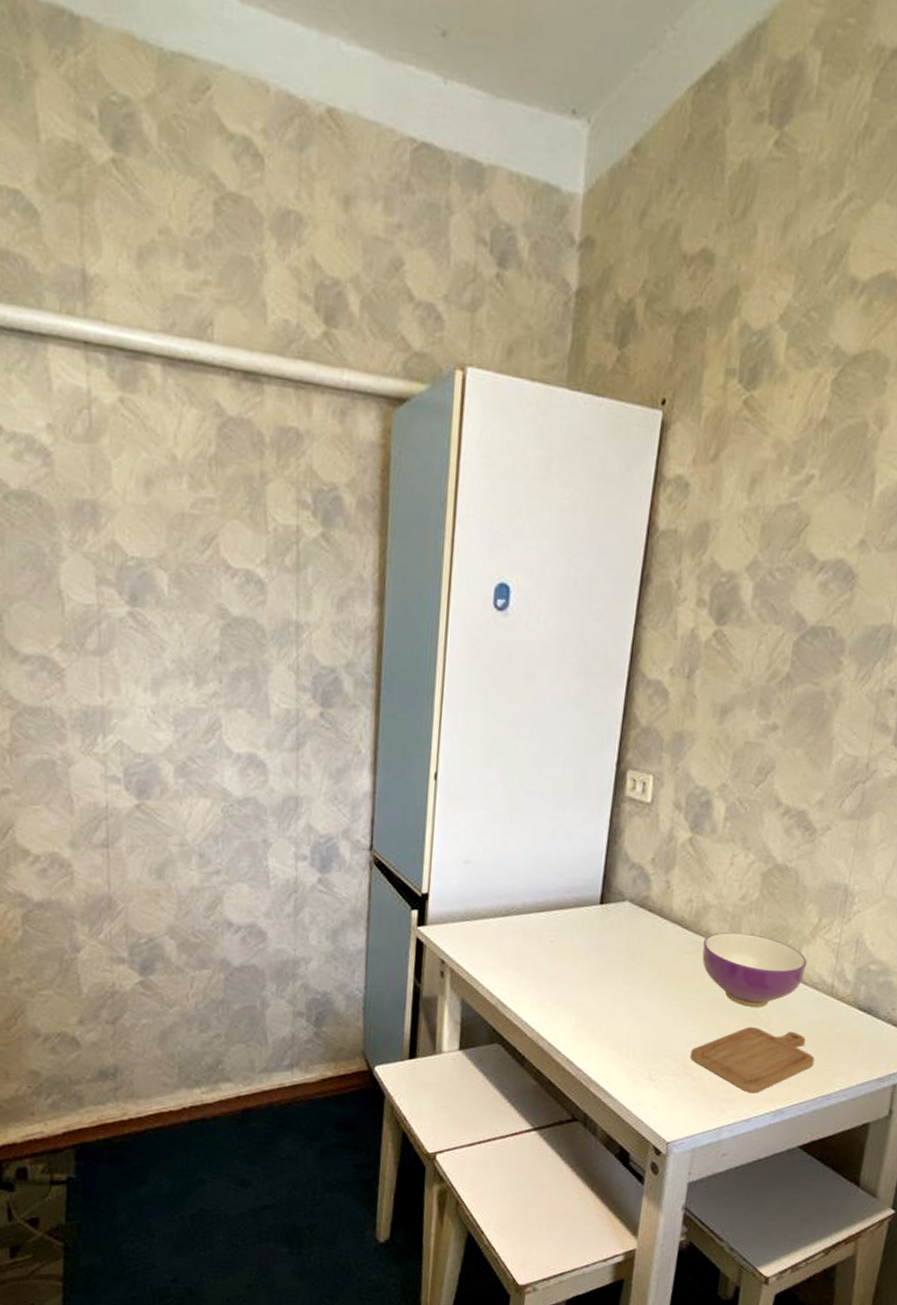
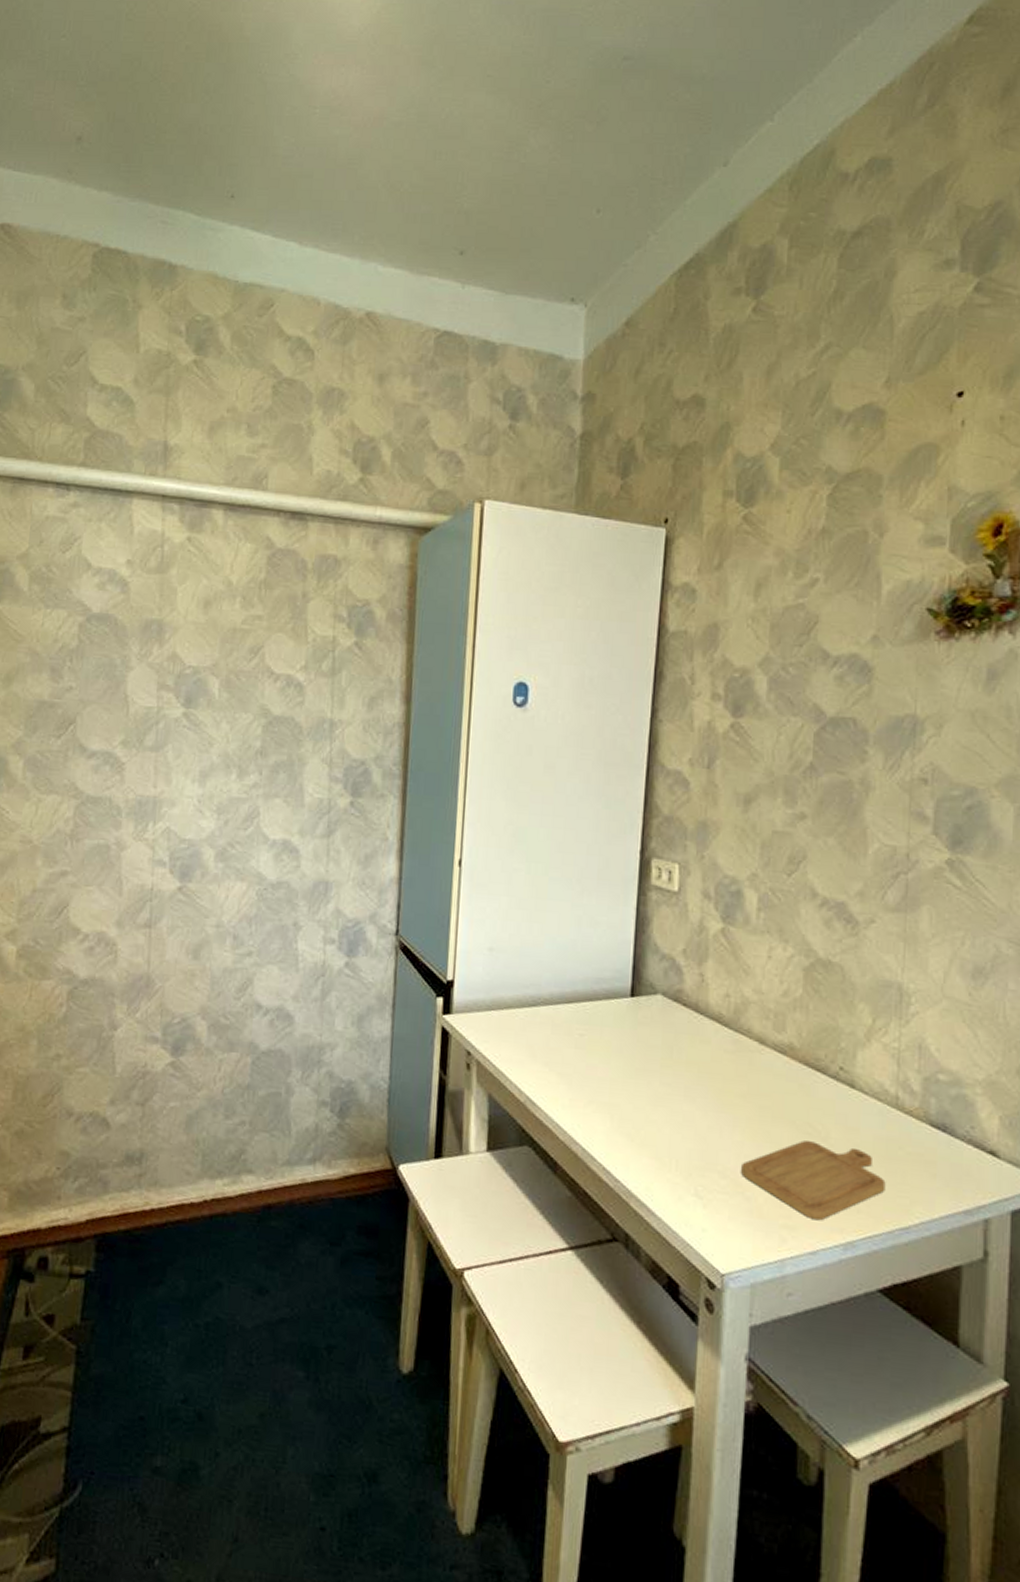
bowl: present [702,932,807,1007] -> none [745,1031,864,1118]

